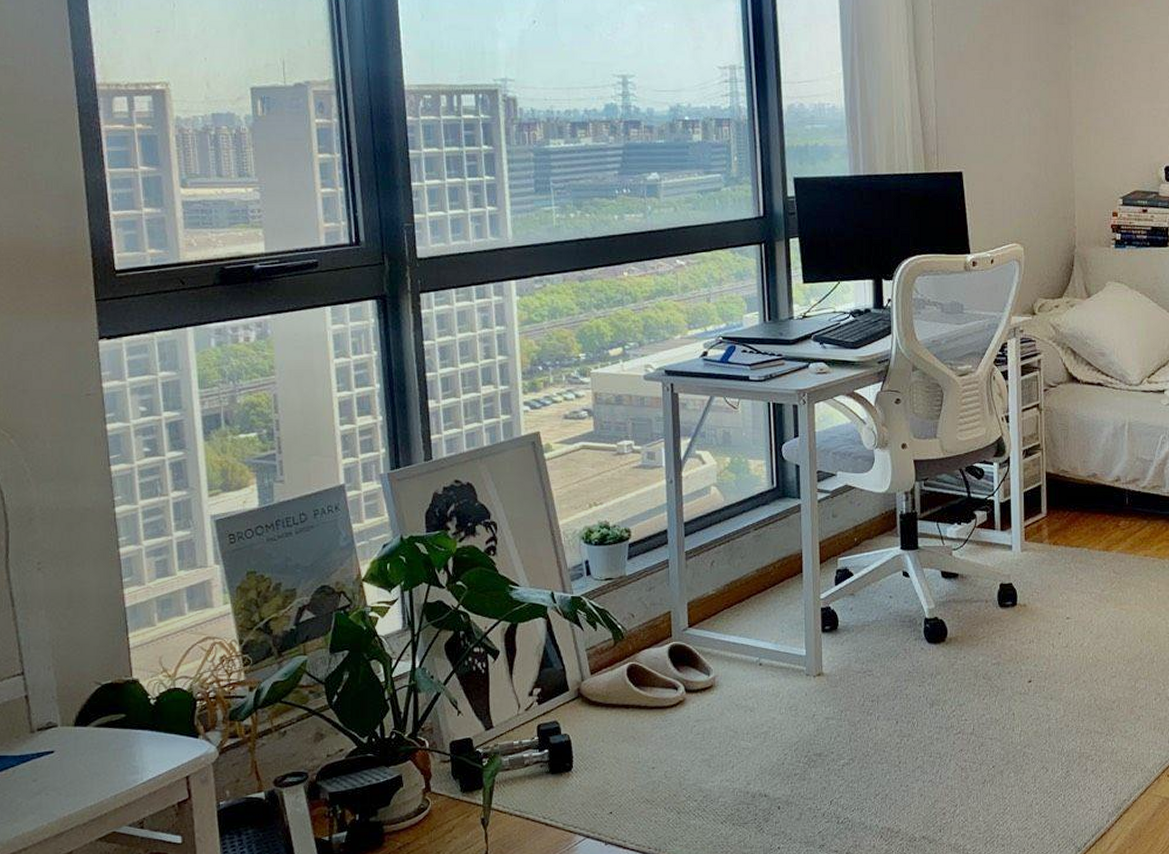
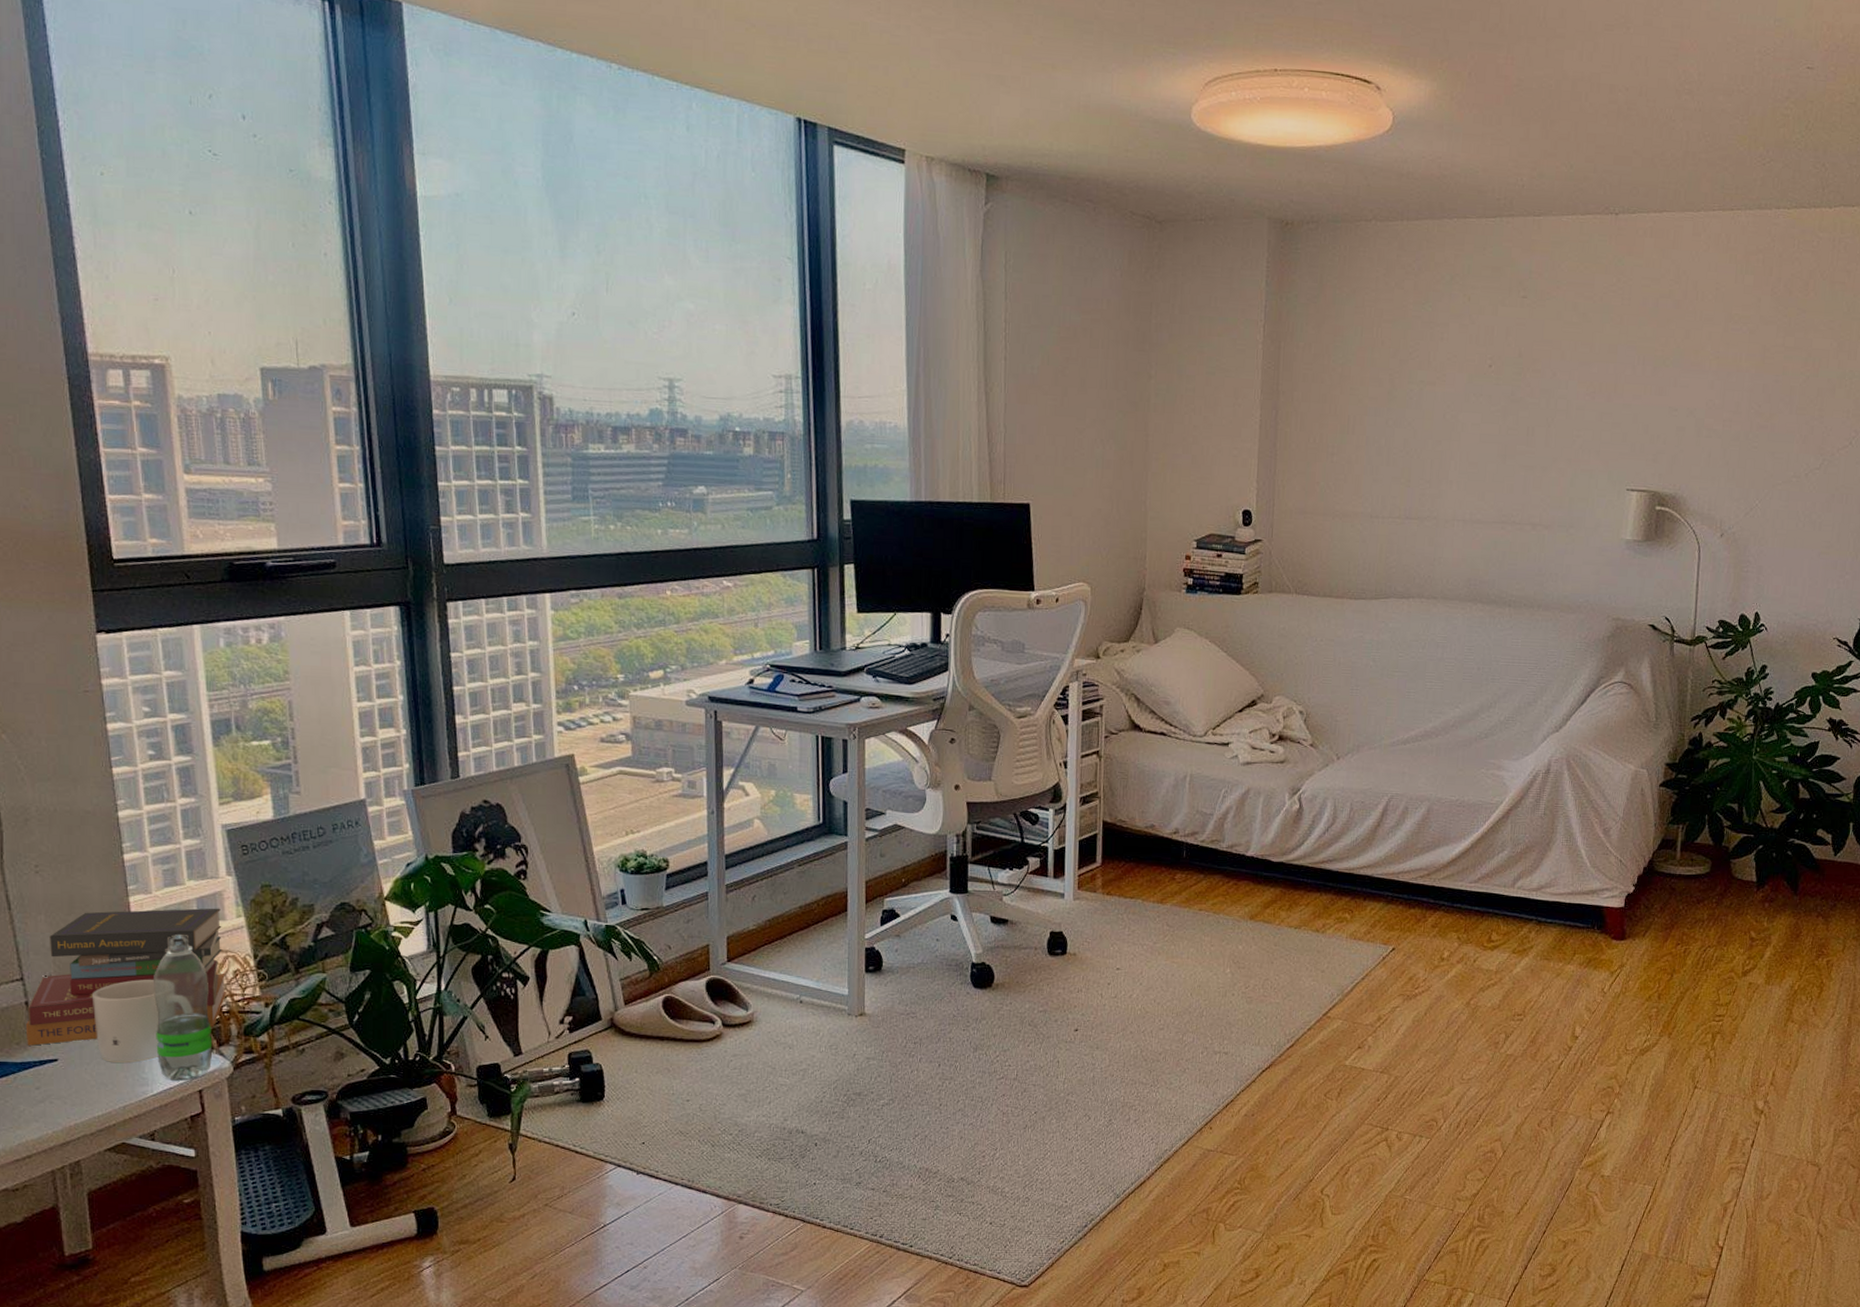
books: none [24,596,213,739] -> present [25,908,227,1046]
mug: none [87,668,149,753] -> present [91,979,159,1064]
bottle: none [144,622,200,768] -> present [152,934,213,1081]

